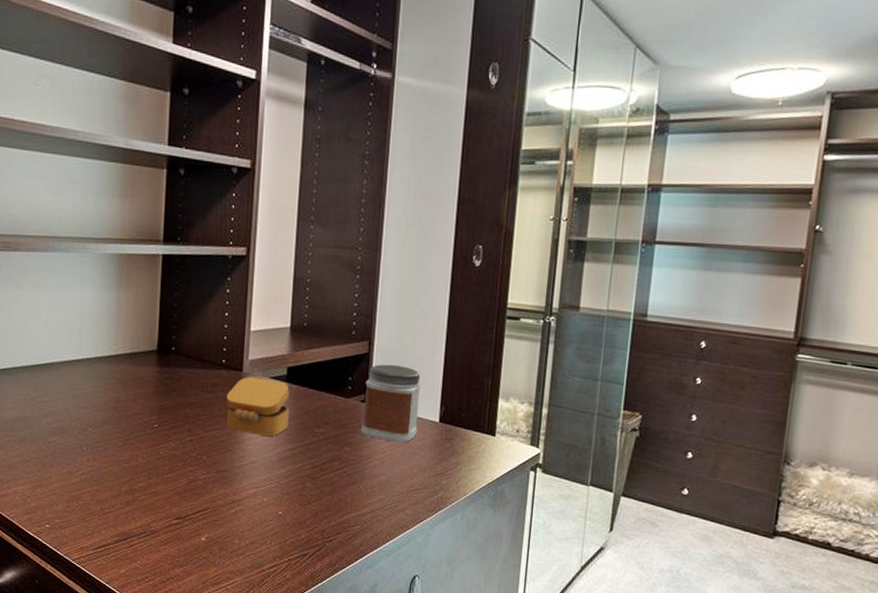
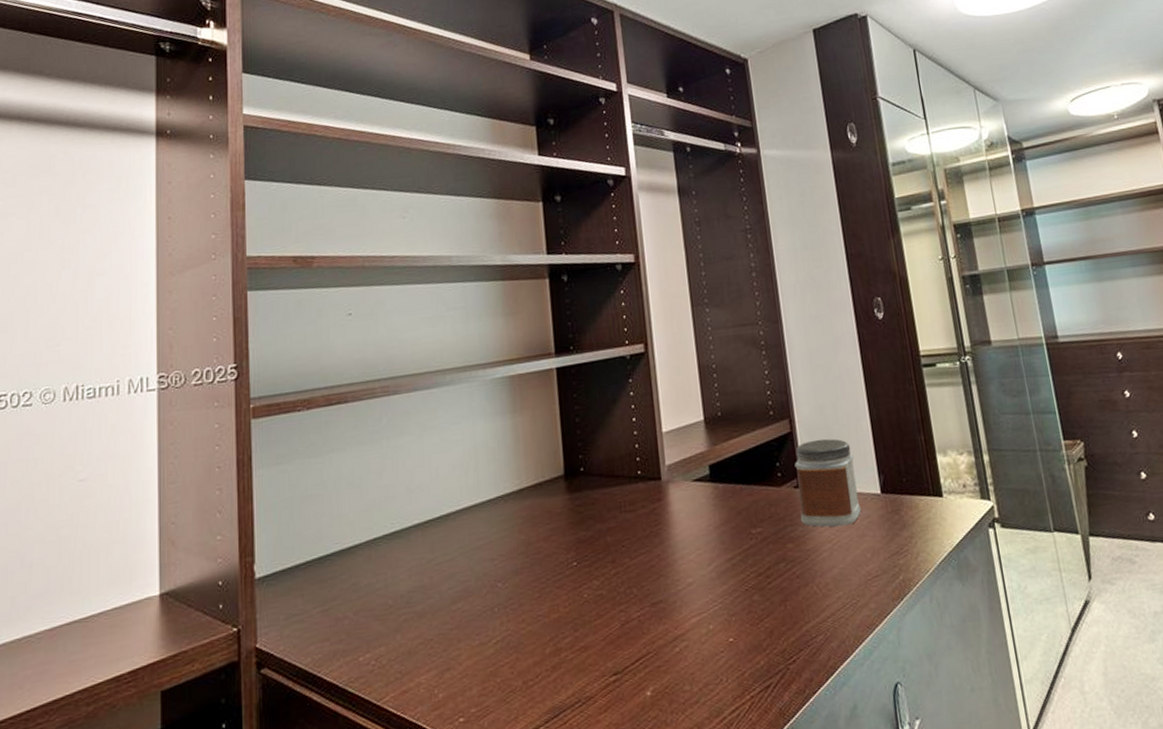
jewelry box: present [226,376,290,436] -> none [648,482,722,551]

